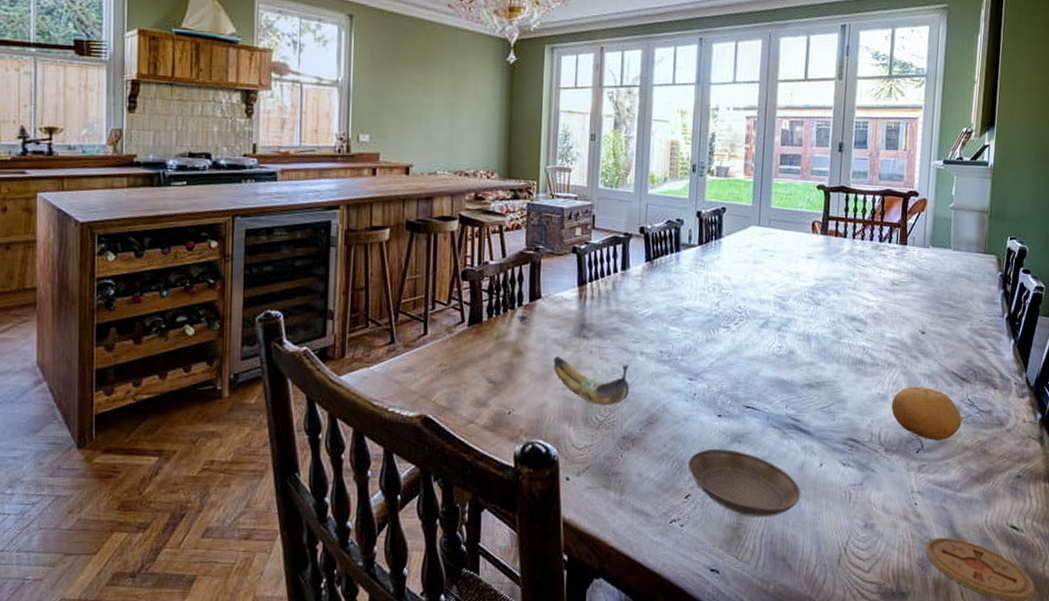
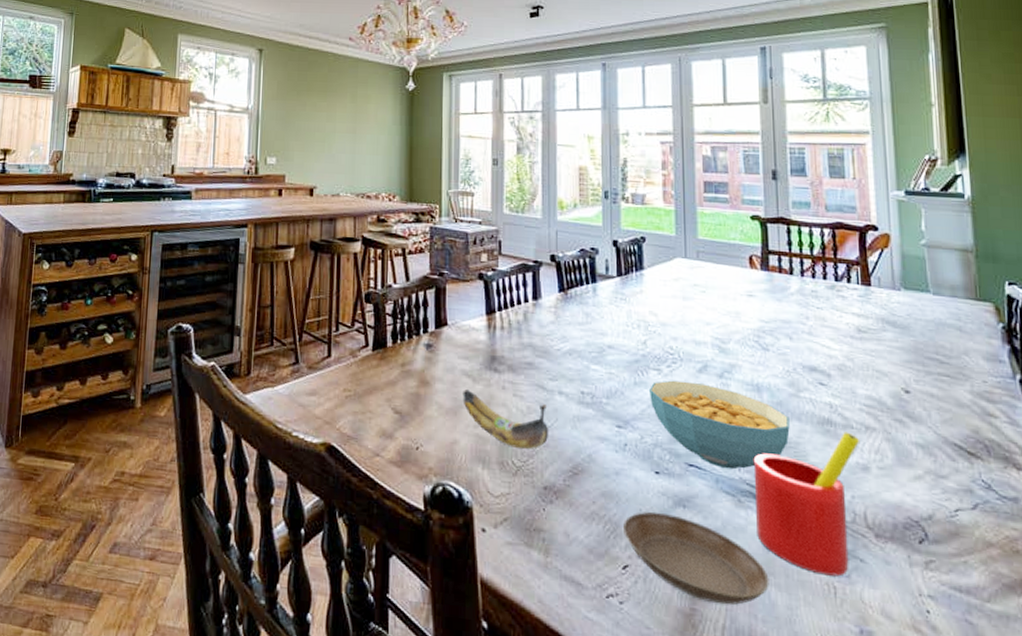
cereal bowl: none [718,335,830,408] -> present [650,380,790,470]
straw: none [795,369,883,485] -> present [753,432,861,577]
fruit: present [891,386,962,440] -> none [876,457,978,531]

